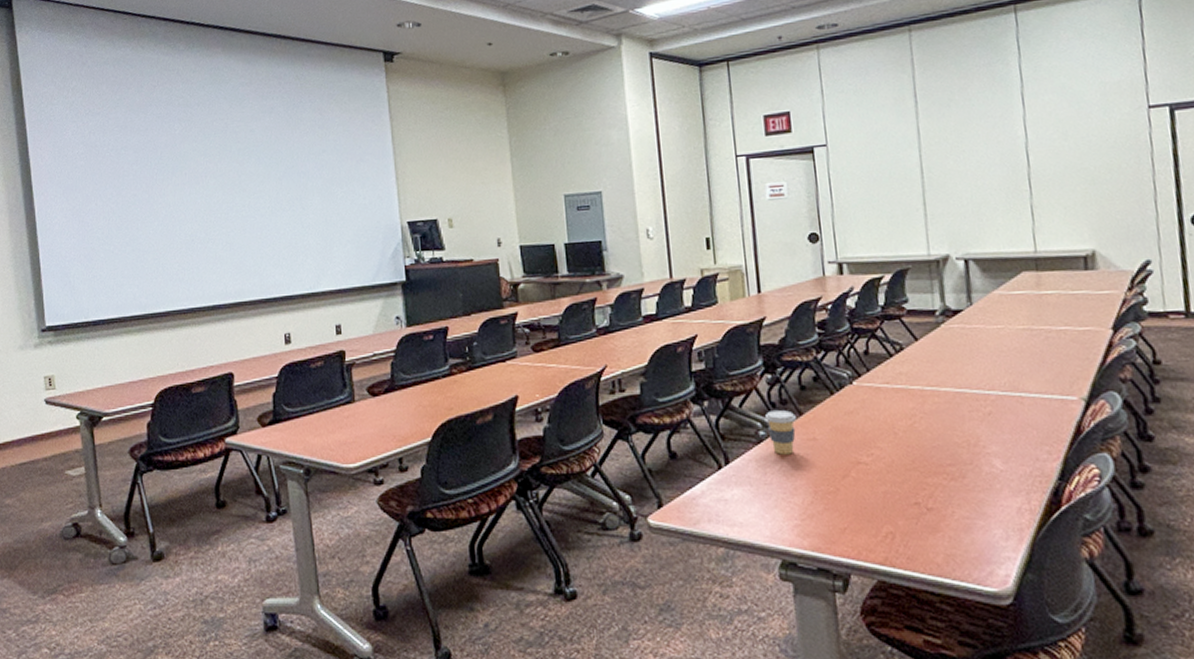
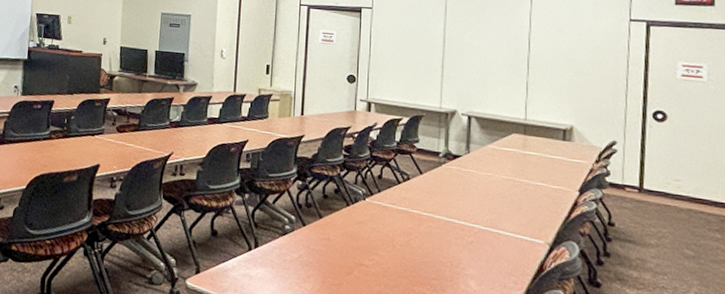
coffee cup: present [764,409,796,455] -> none [291,210,317,248]

